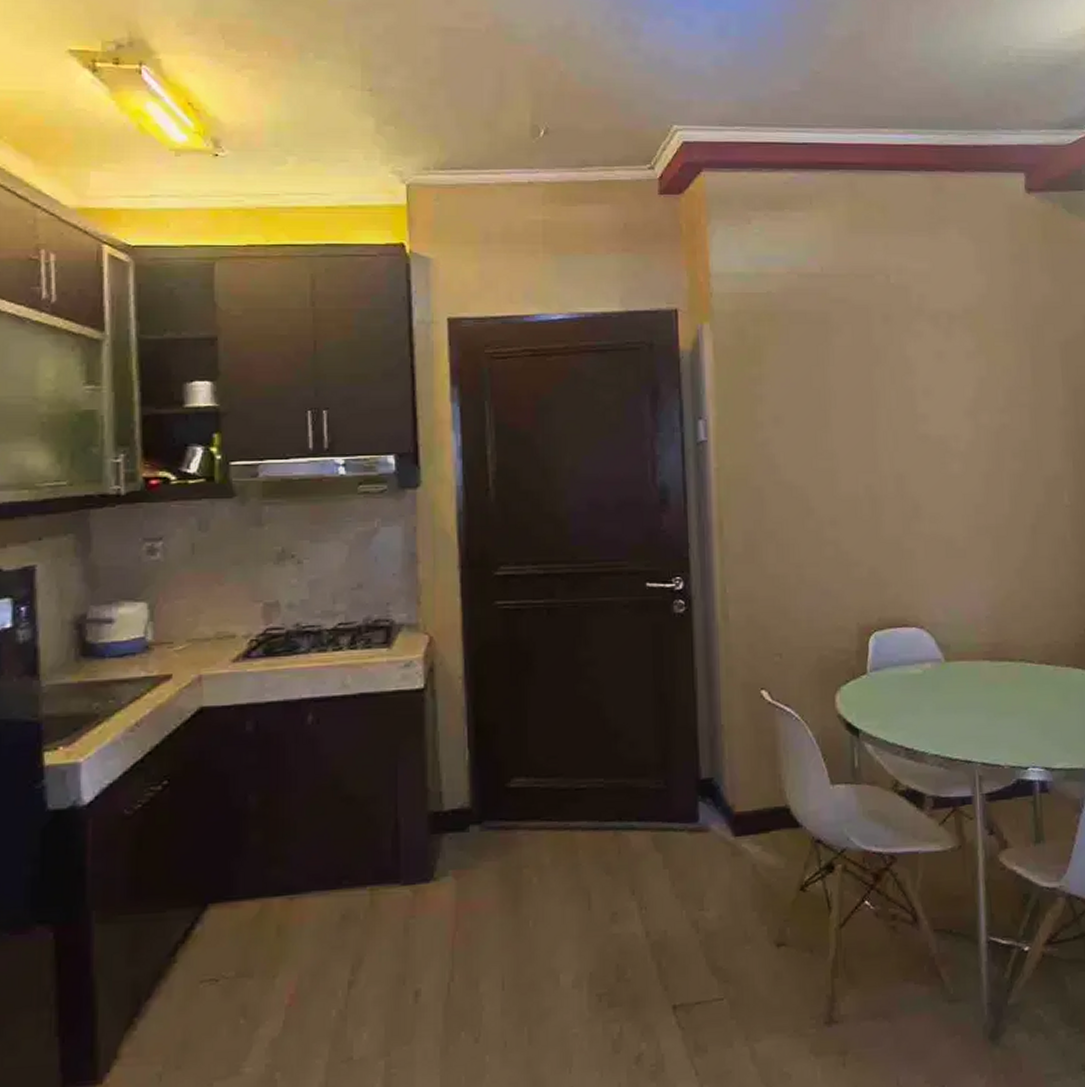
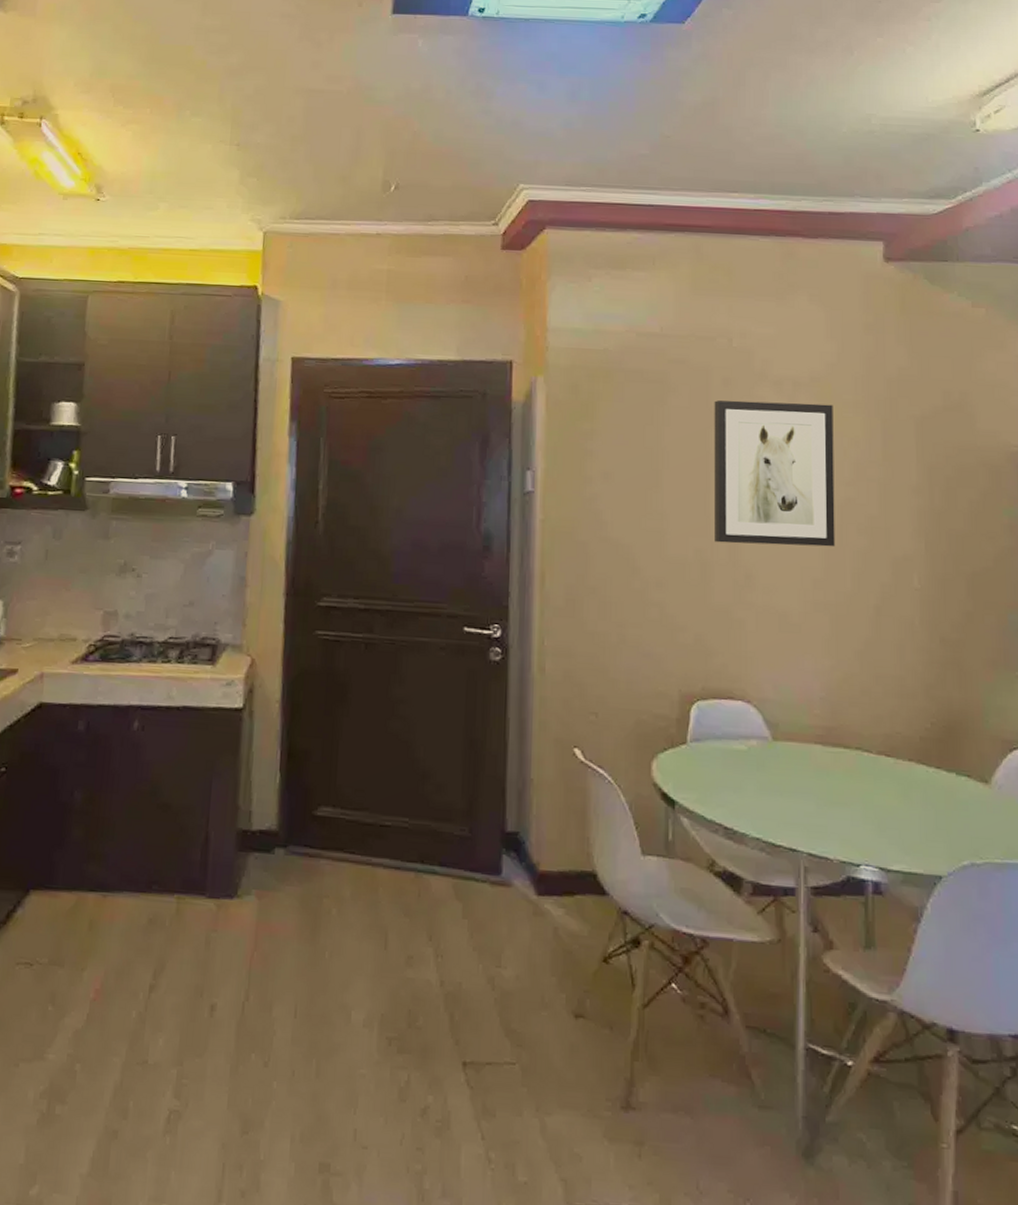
wall art: none [875,335,994,477] -> present [713,400,836,547]

